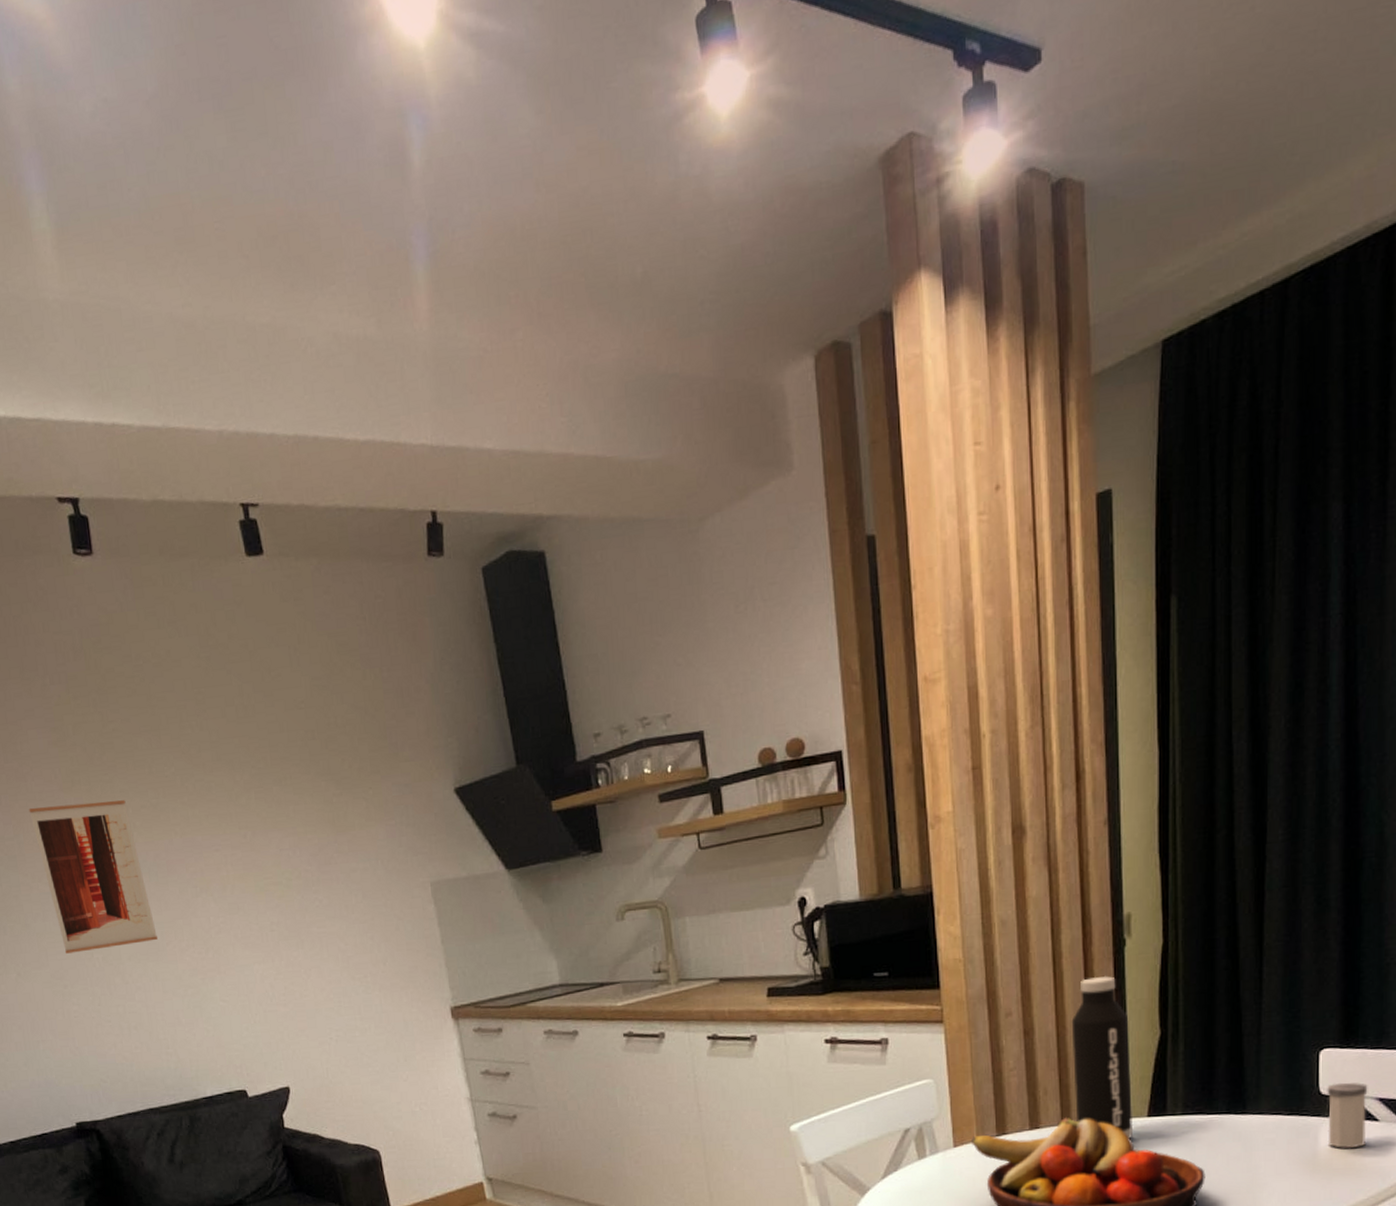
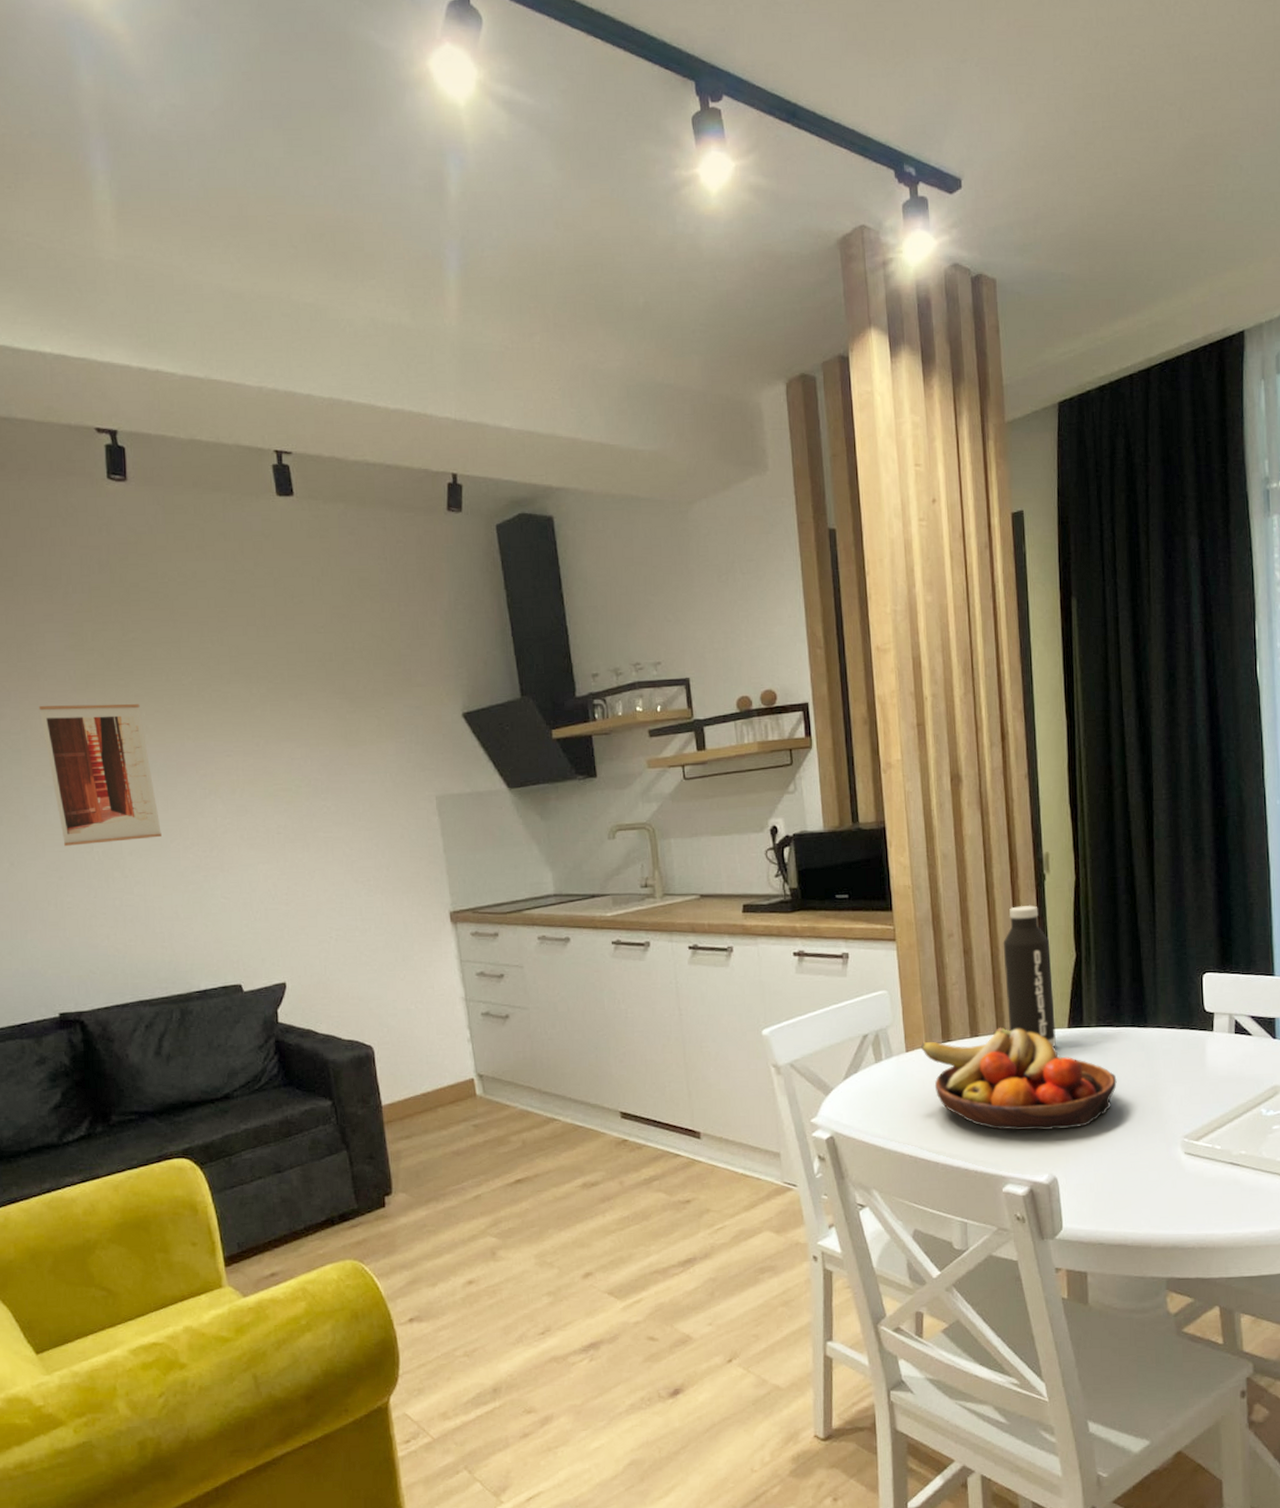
salt shaker: present [1327,1082,1368,1148] -> none [1210,1002,1243,1058]

